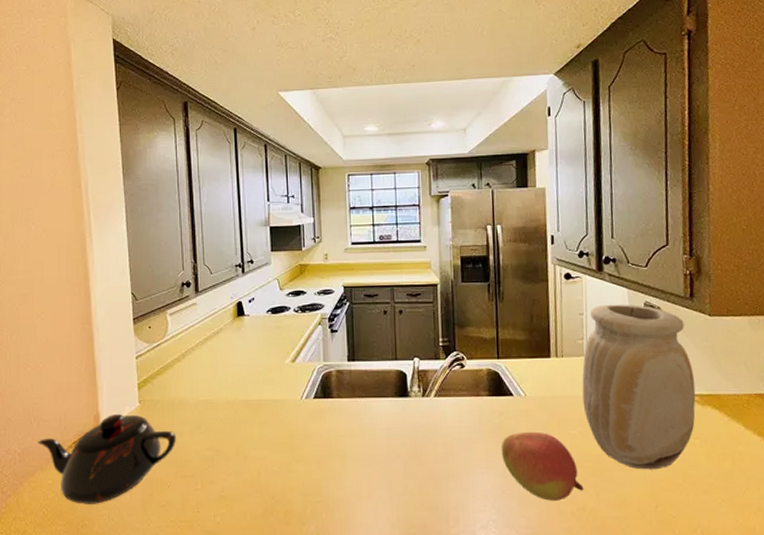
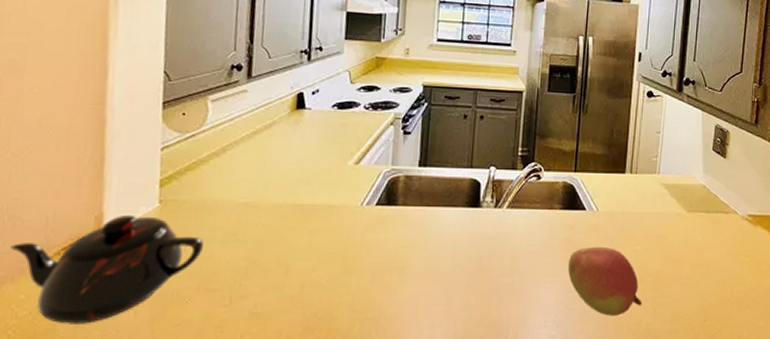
vase: present [582,304,696,470] -> none [650,124,751,286]

